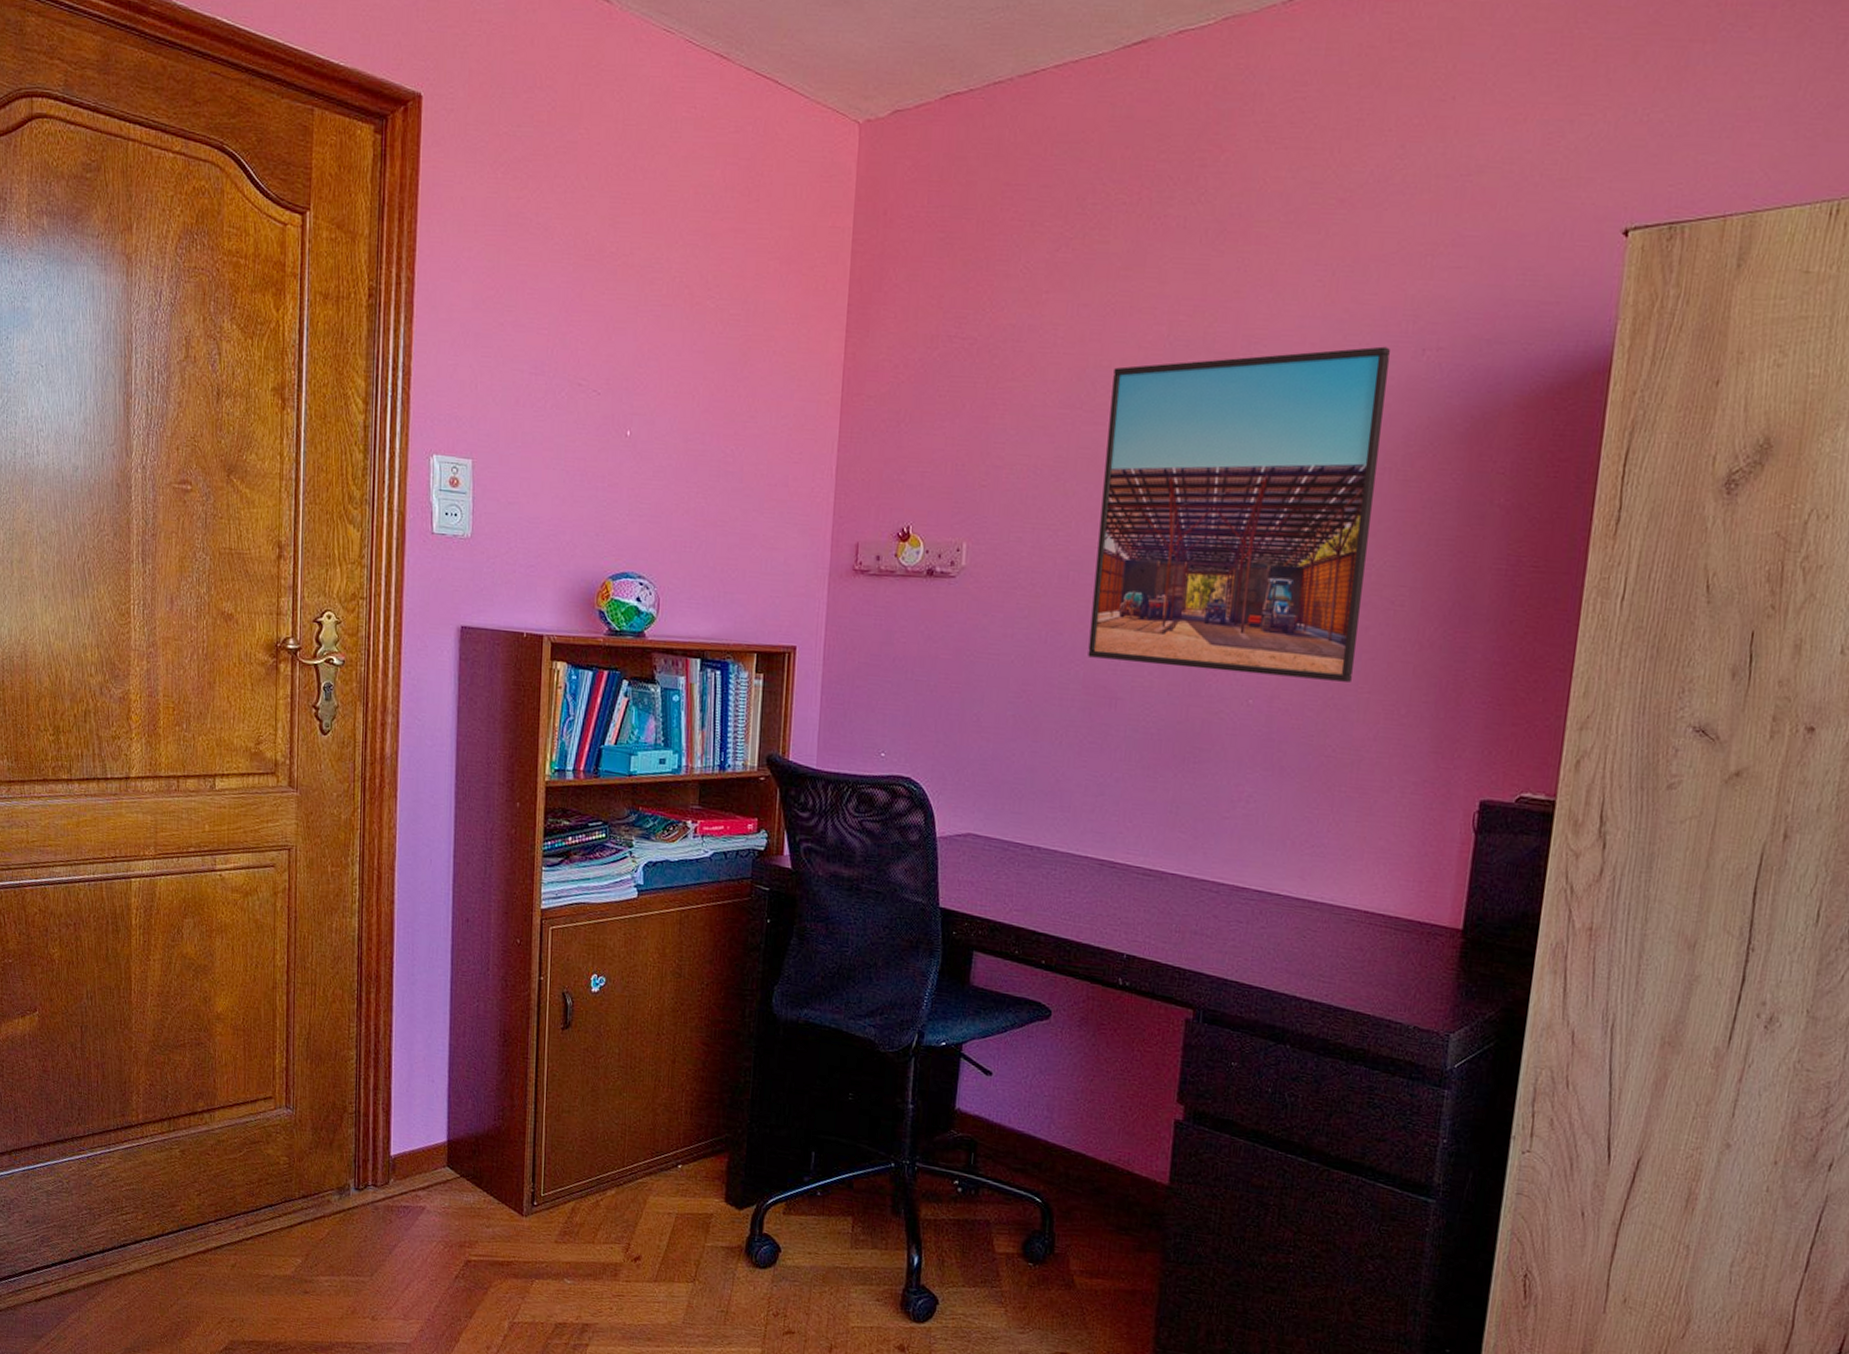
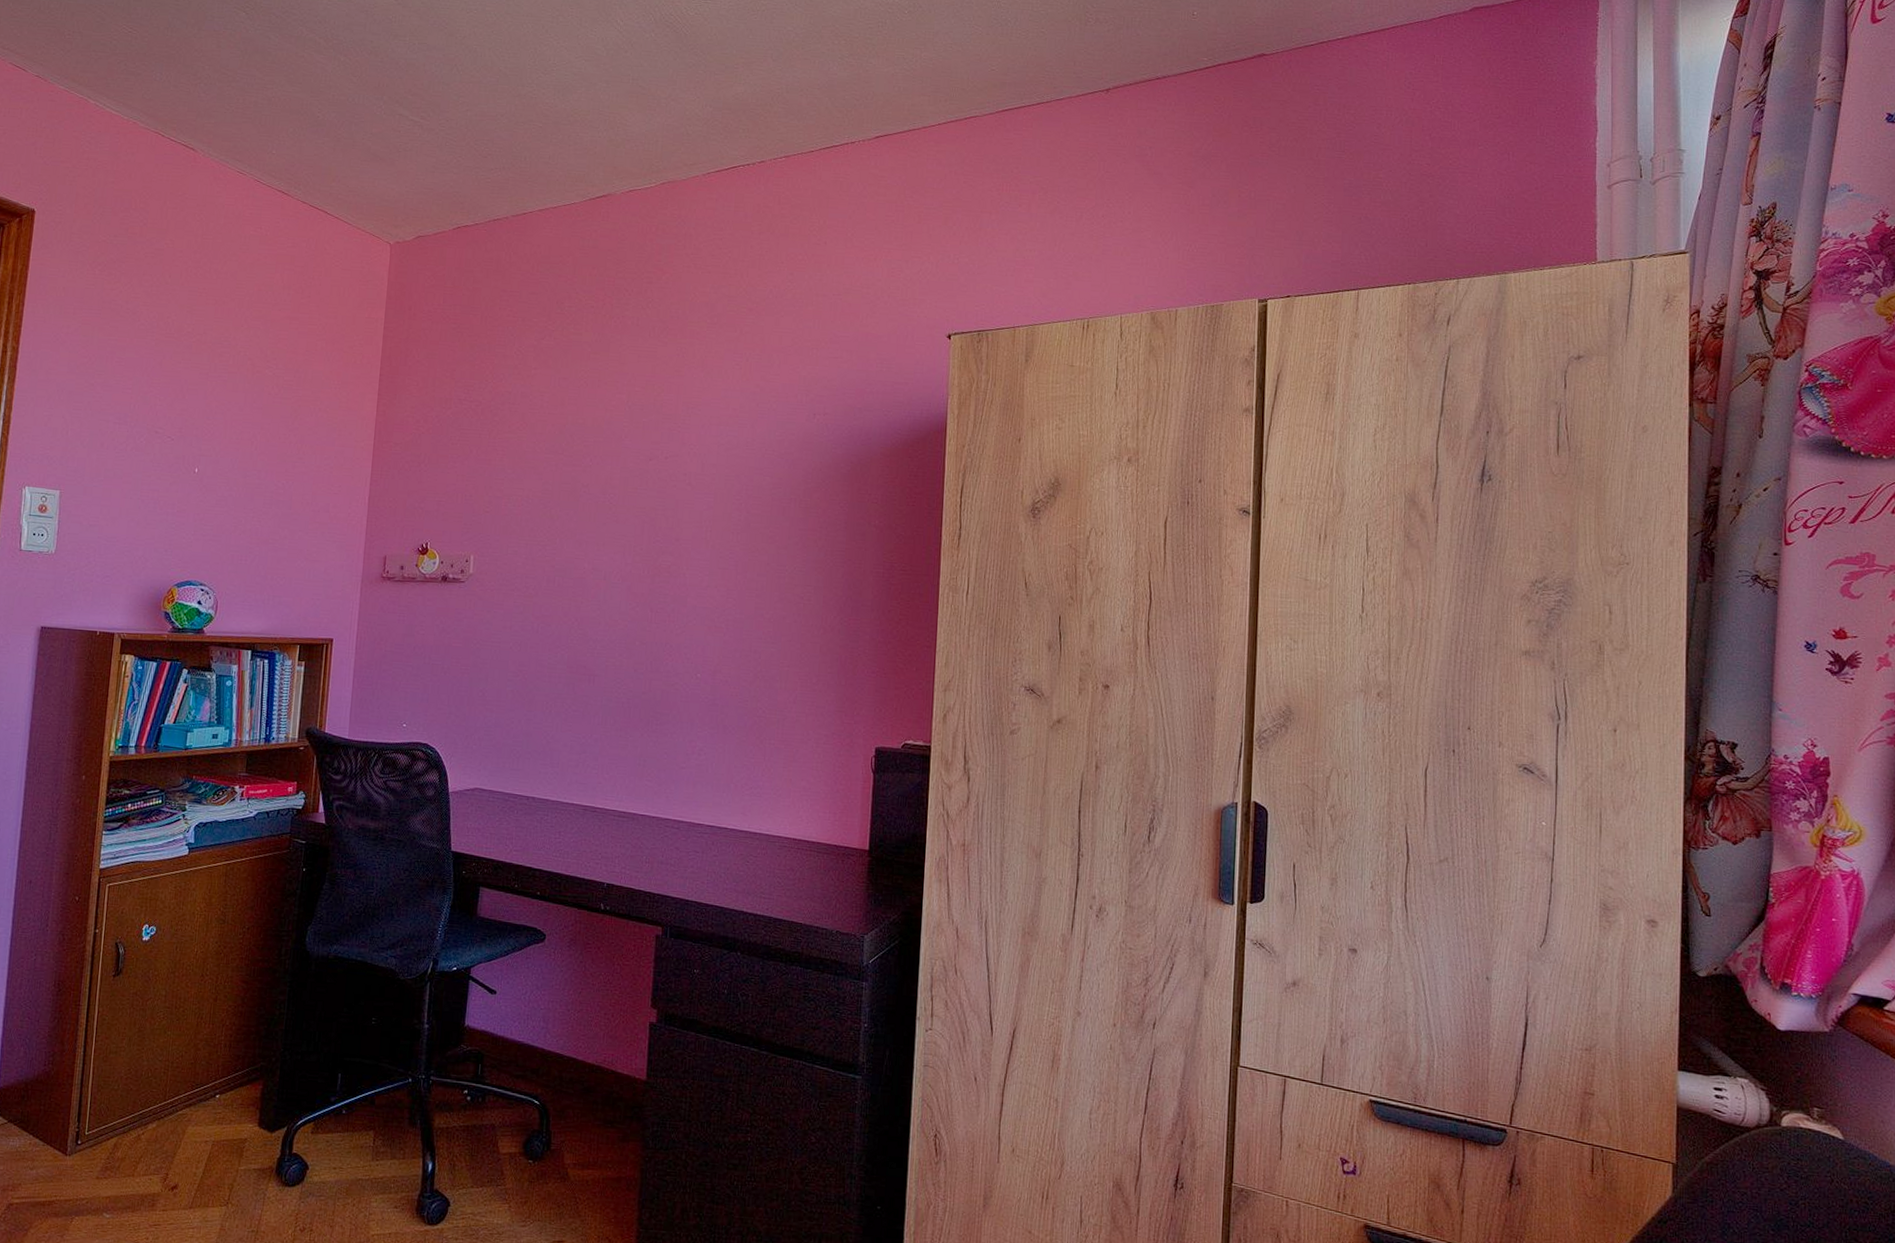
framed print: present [1088,346,1390,682] -> none [571,411,790,659]

